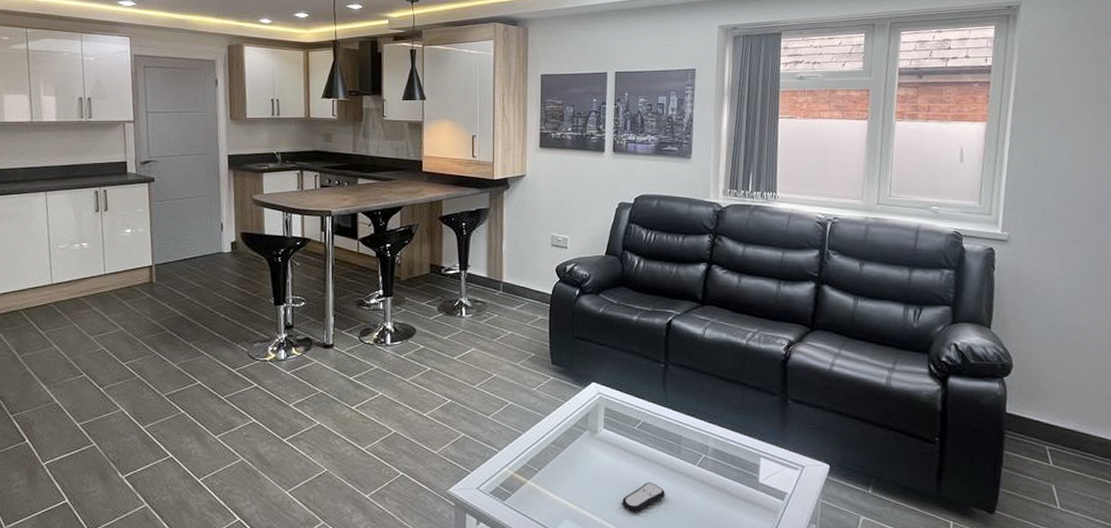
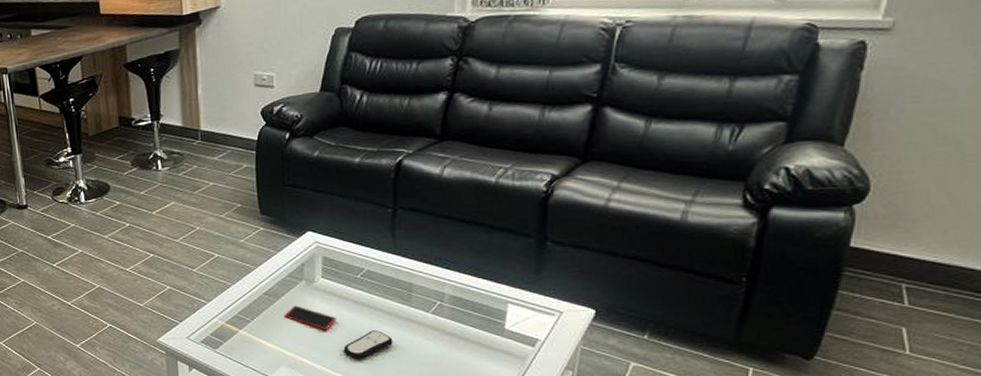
smartphone: none [569,455,616,482] -> present [284,305,336,331]

